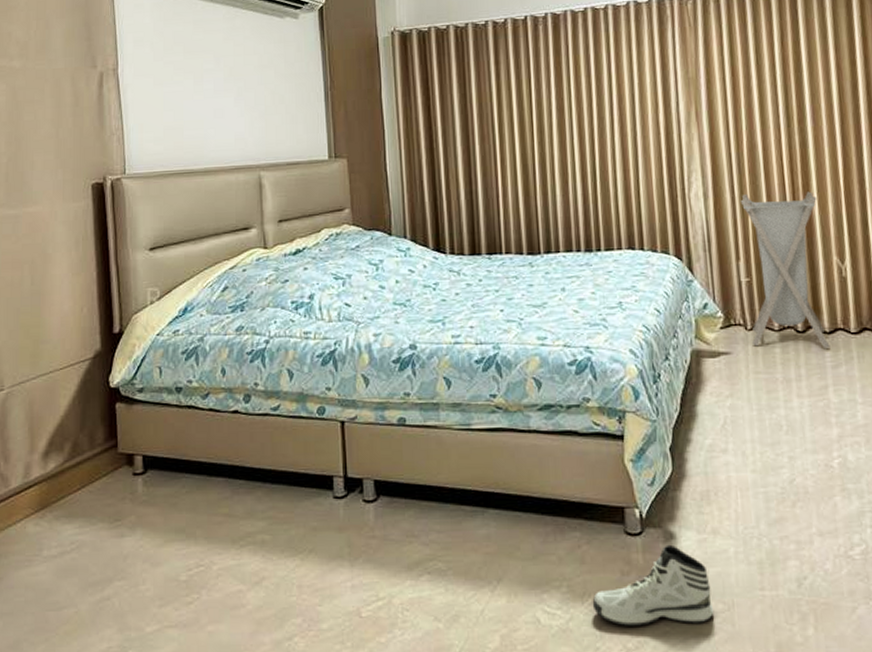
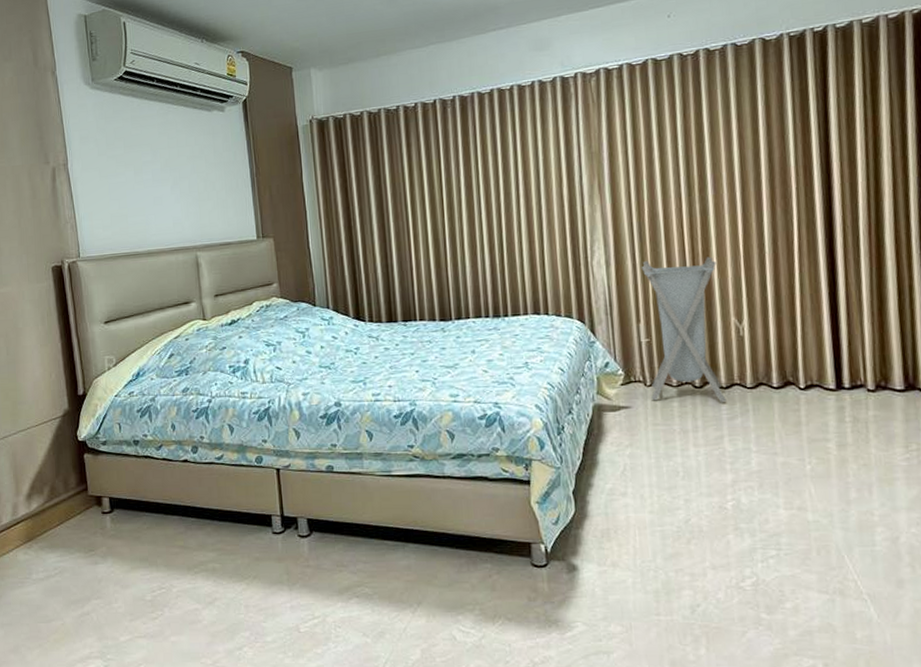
sneaker: present [592,544,714,626] -> none [502,575,613,644]

